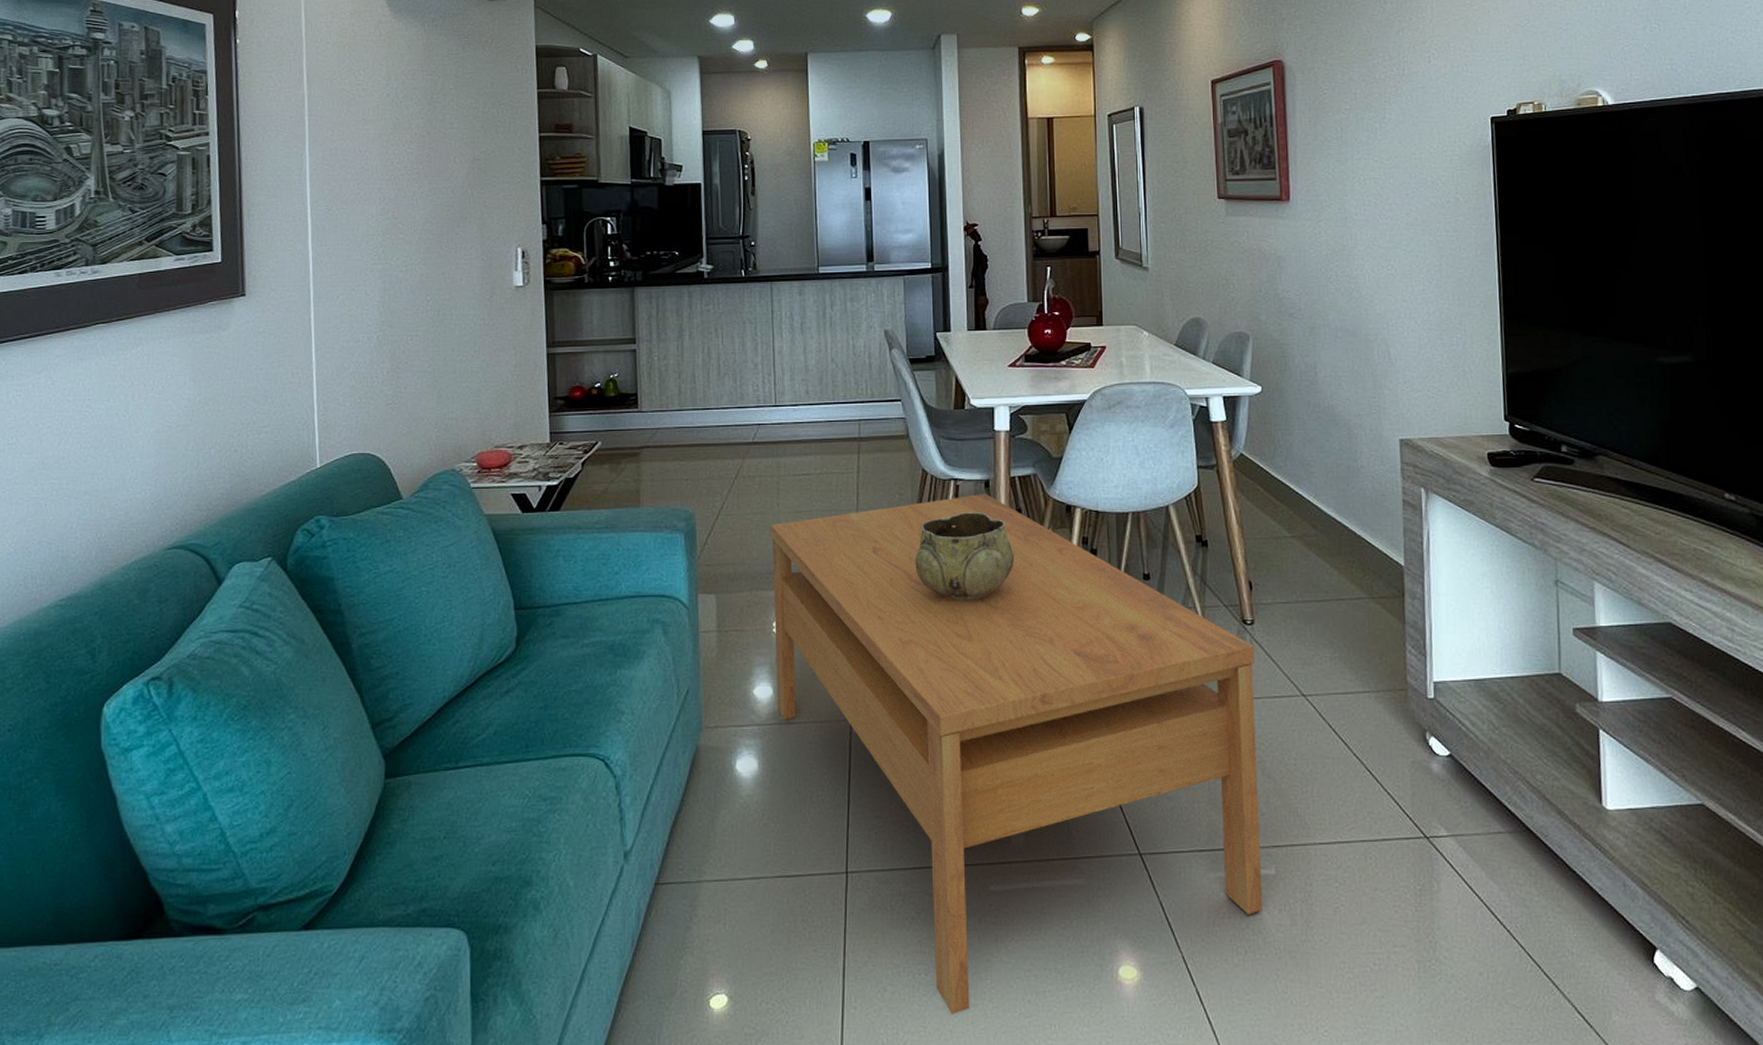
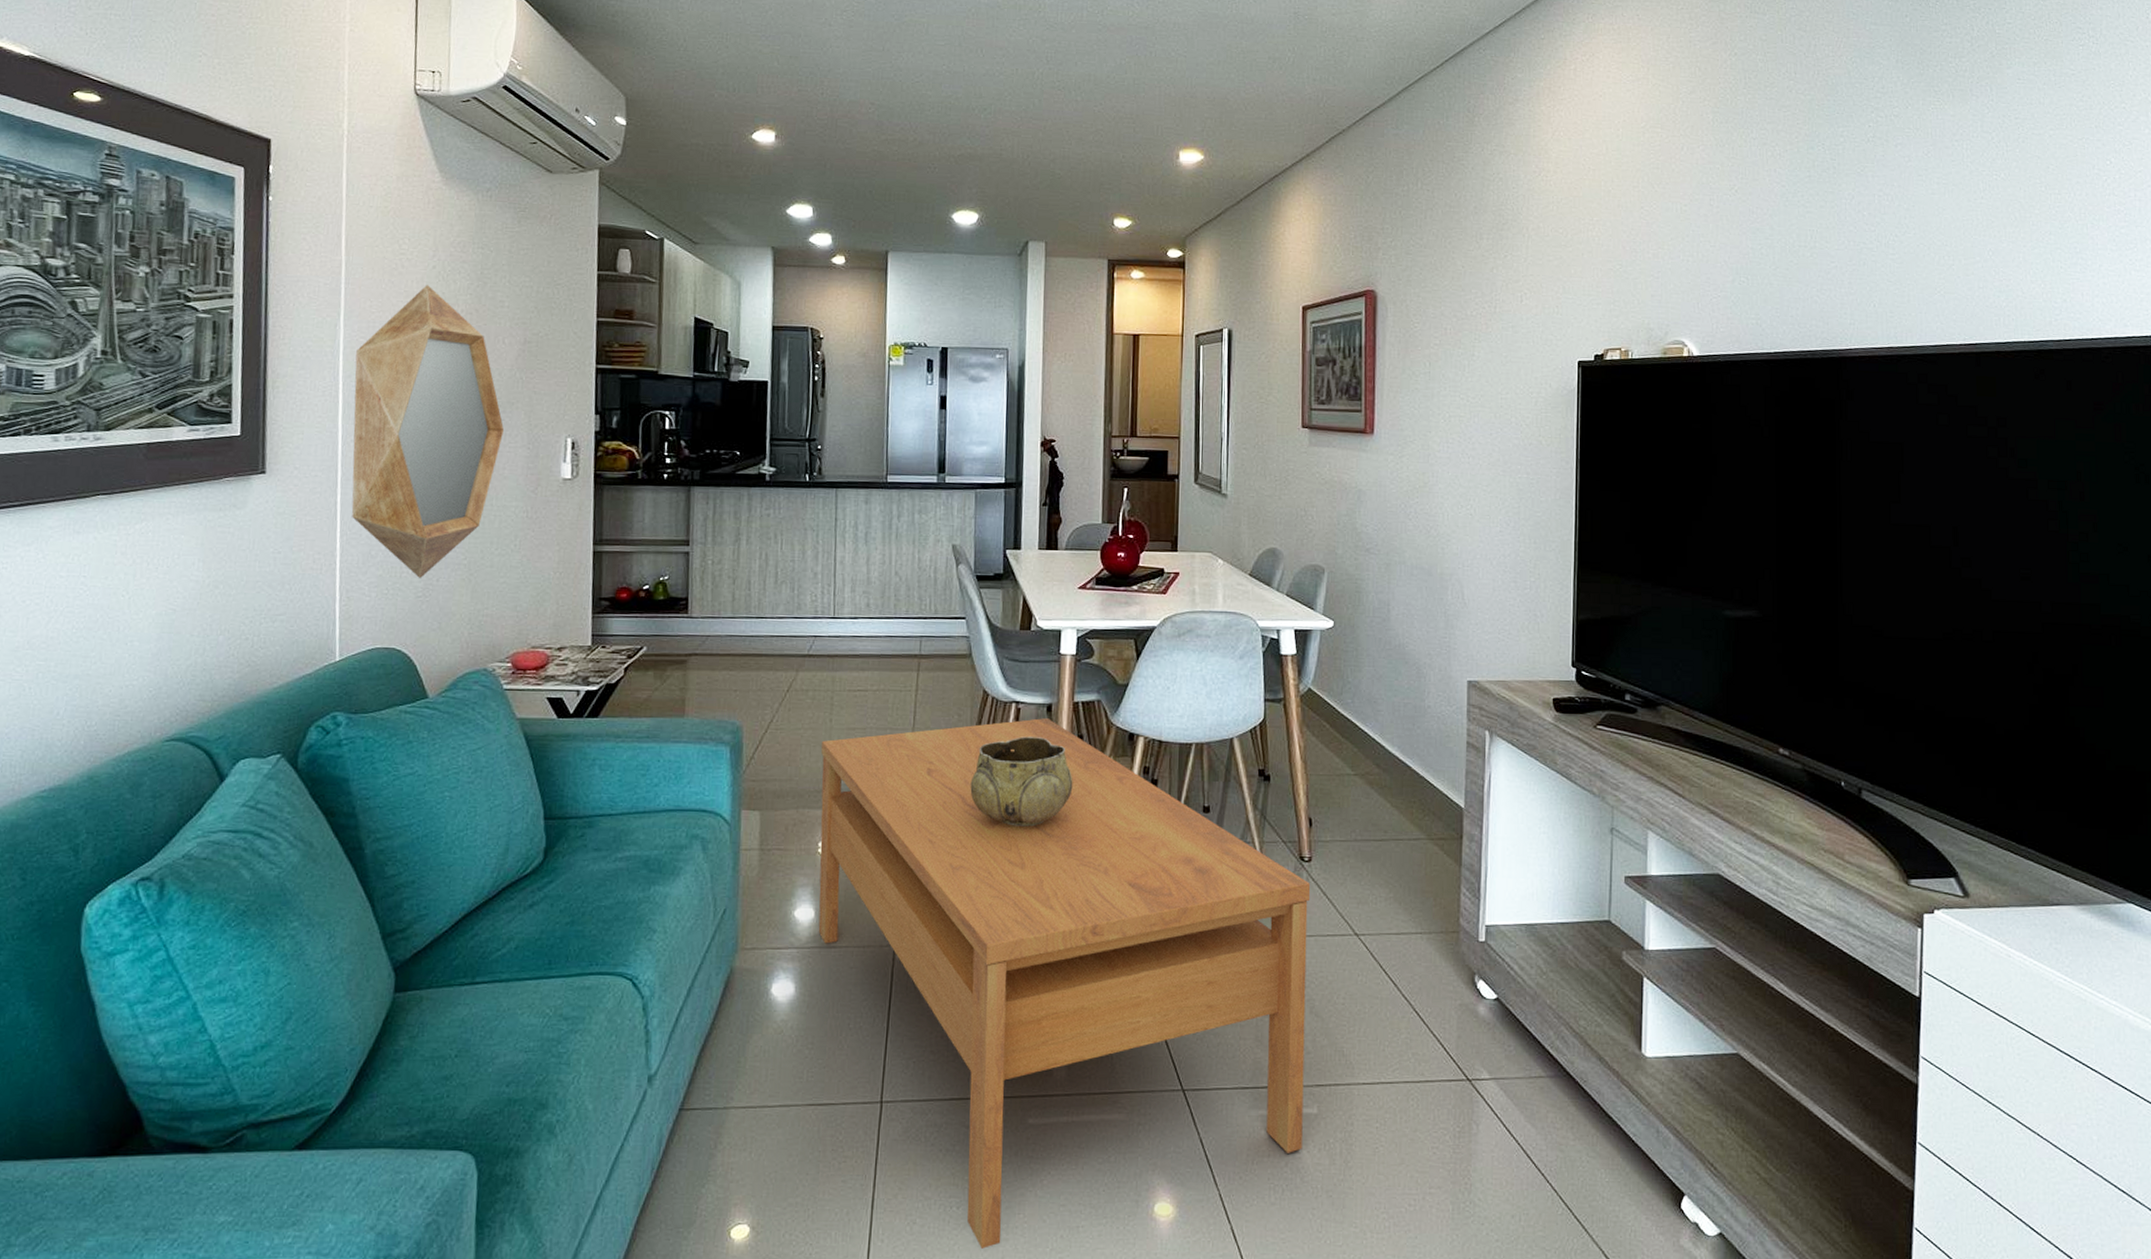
home mirror: none [321,112,460,388] -> present [351,285,505,579]

